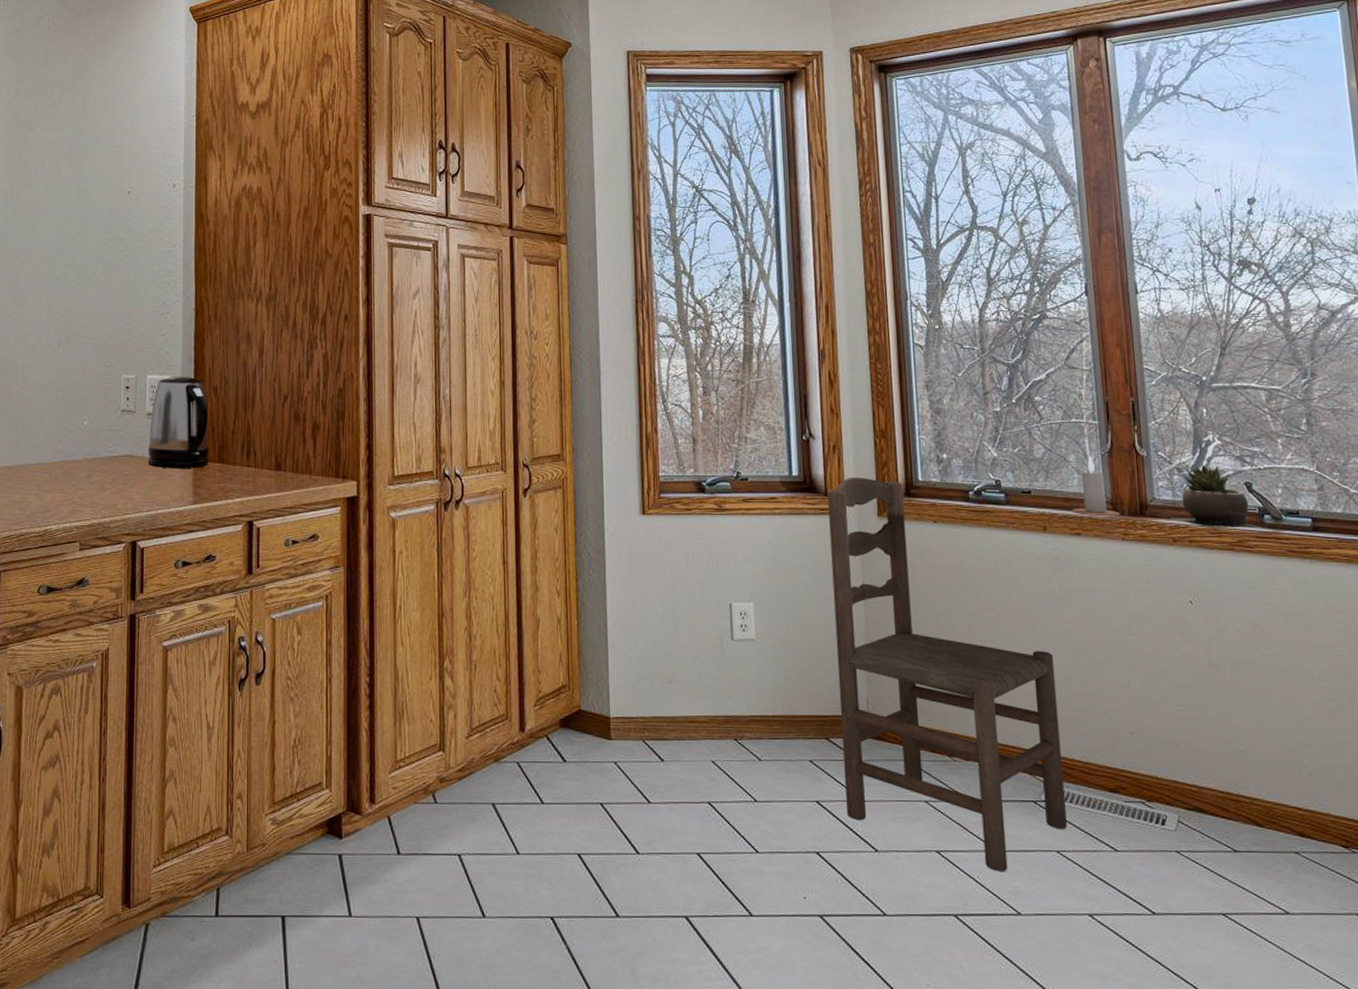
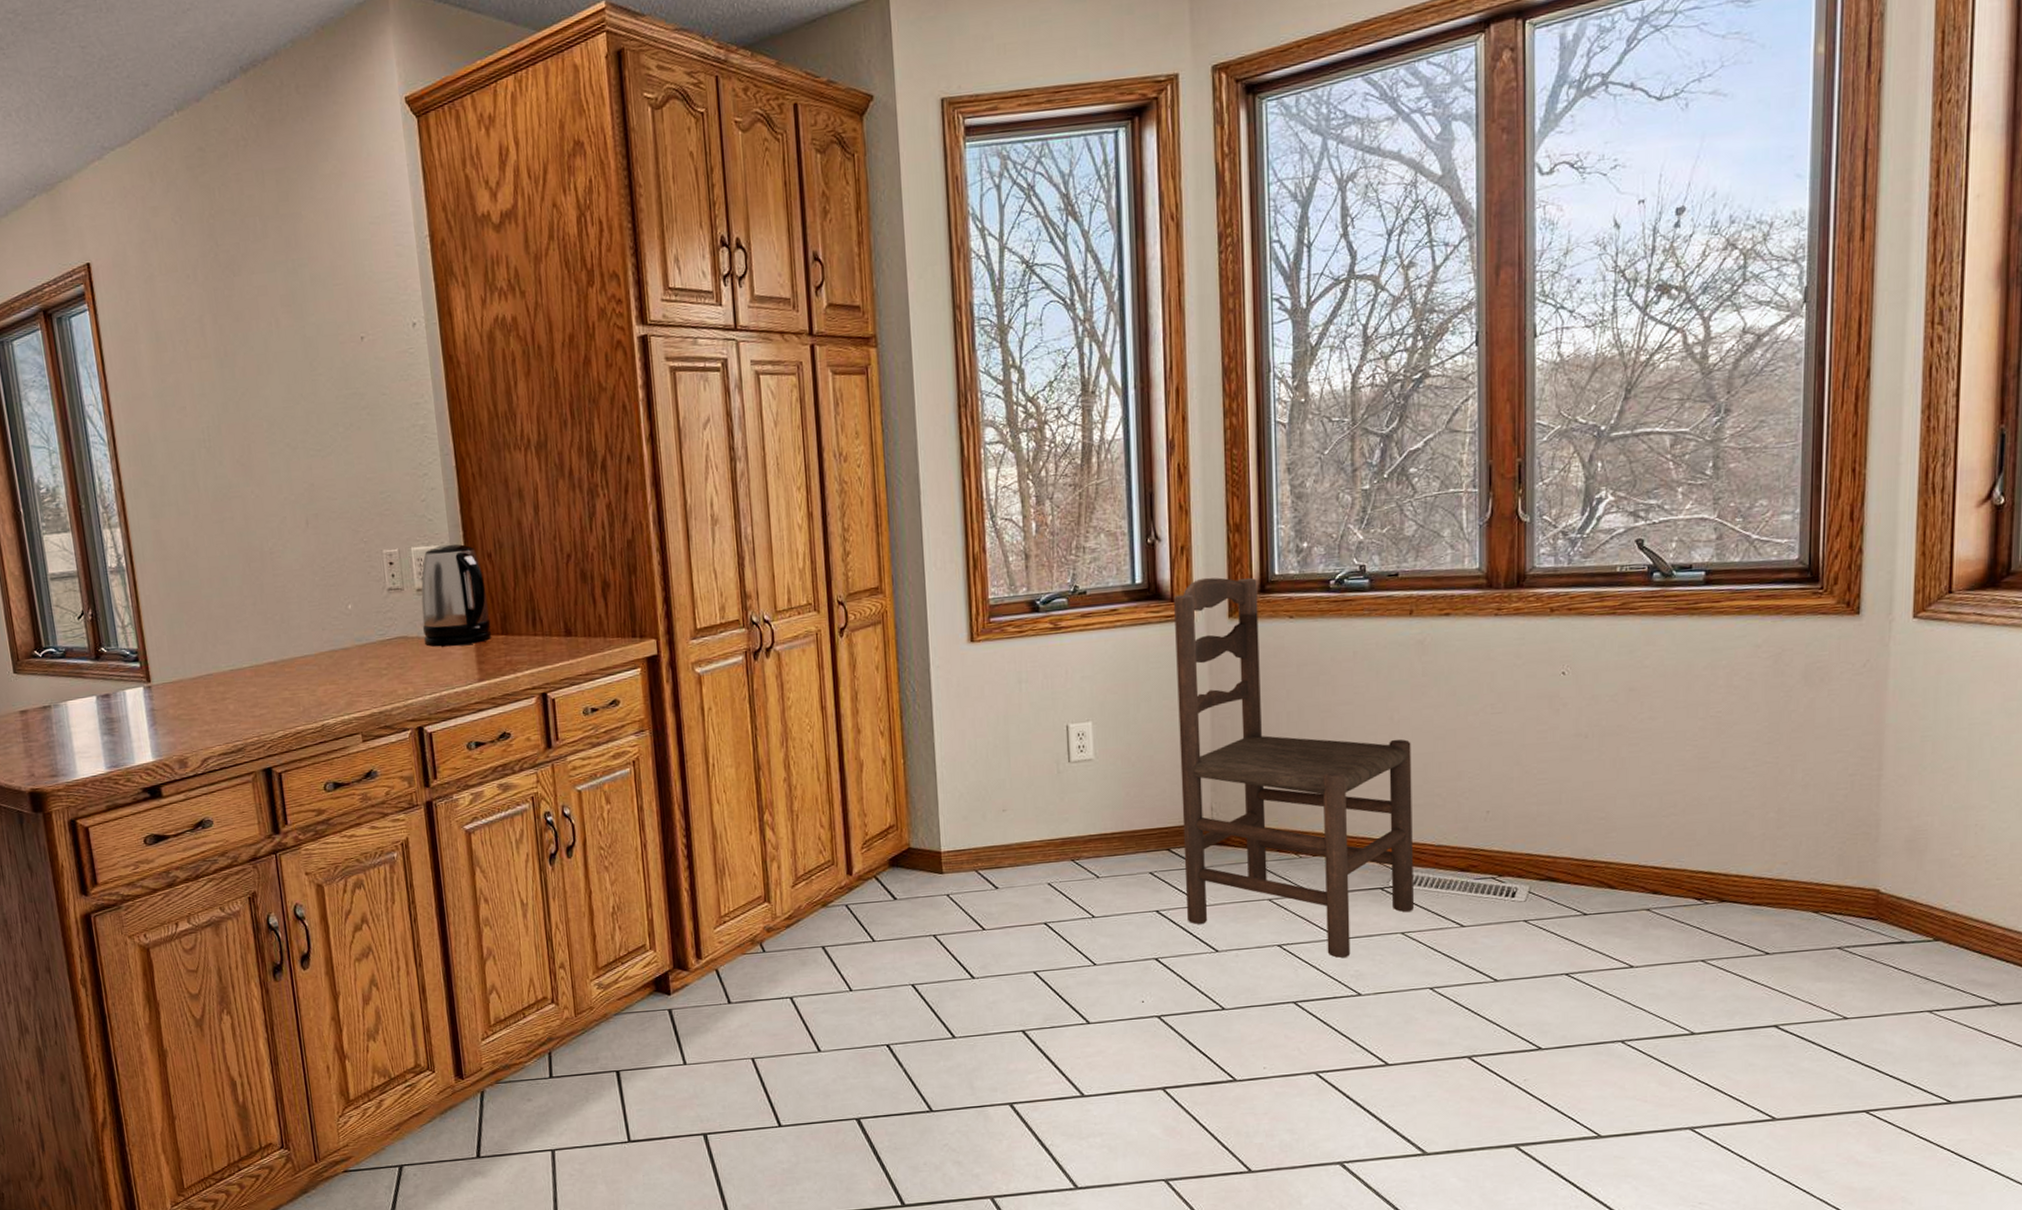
candle: present [1071,455,1121,517] -> none [1441,527,1496,594]
succulent plant: present [1170,465,1262,529] -> none [1550,523,1649,593]

